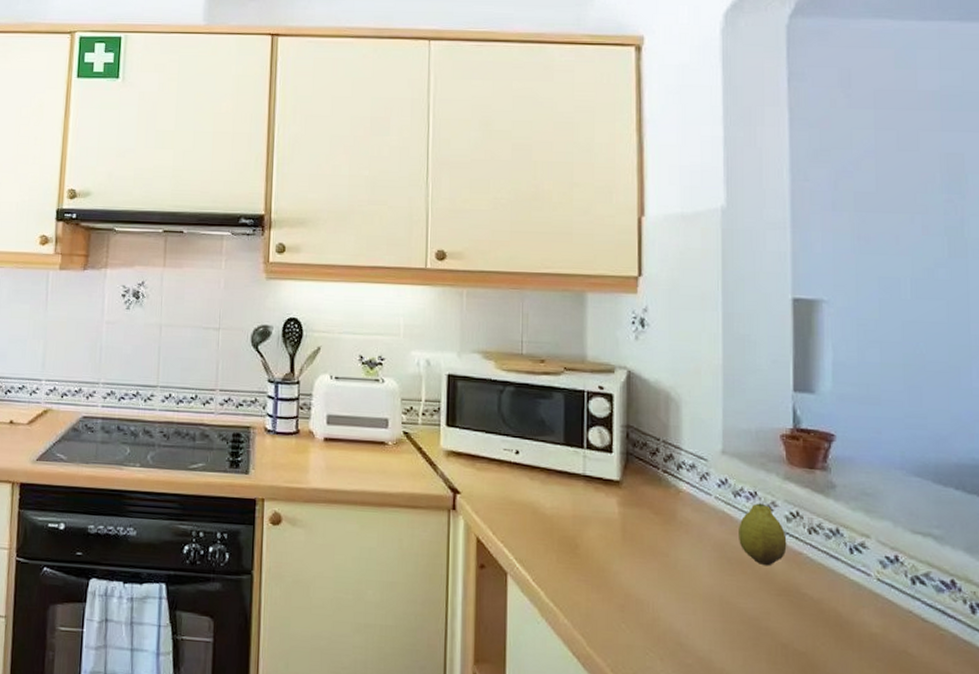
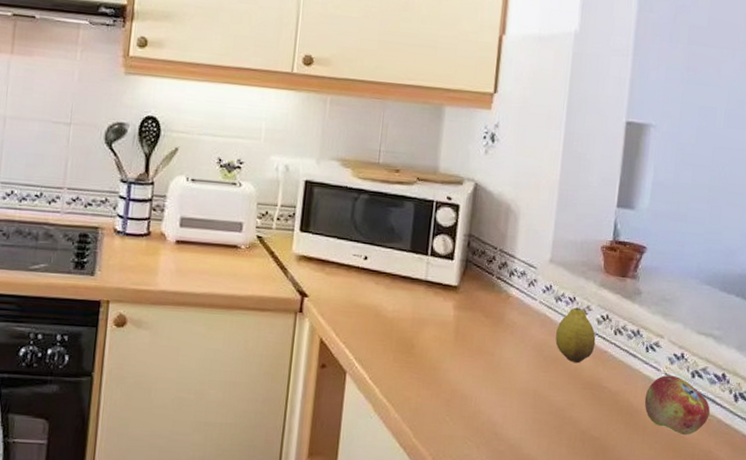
fruit: none [855,580,941,653] -> present [644,375,710,436]

